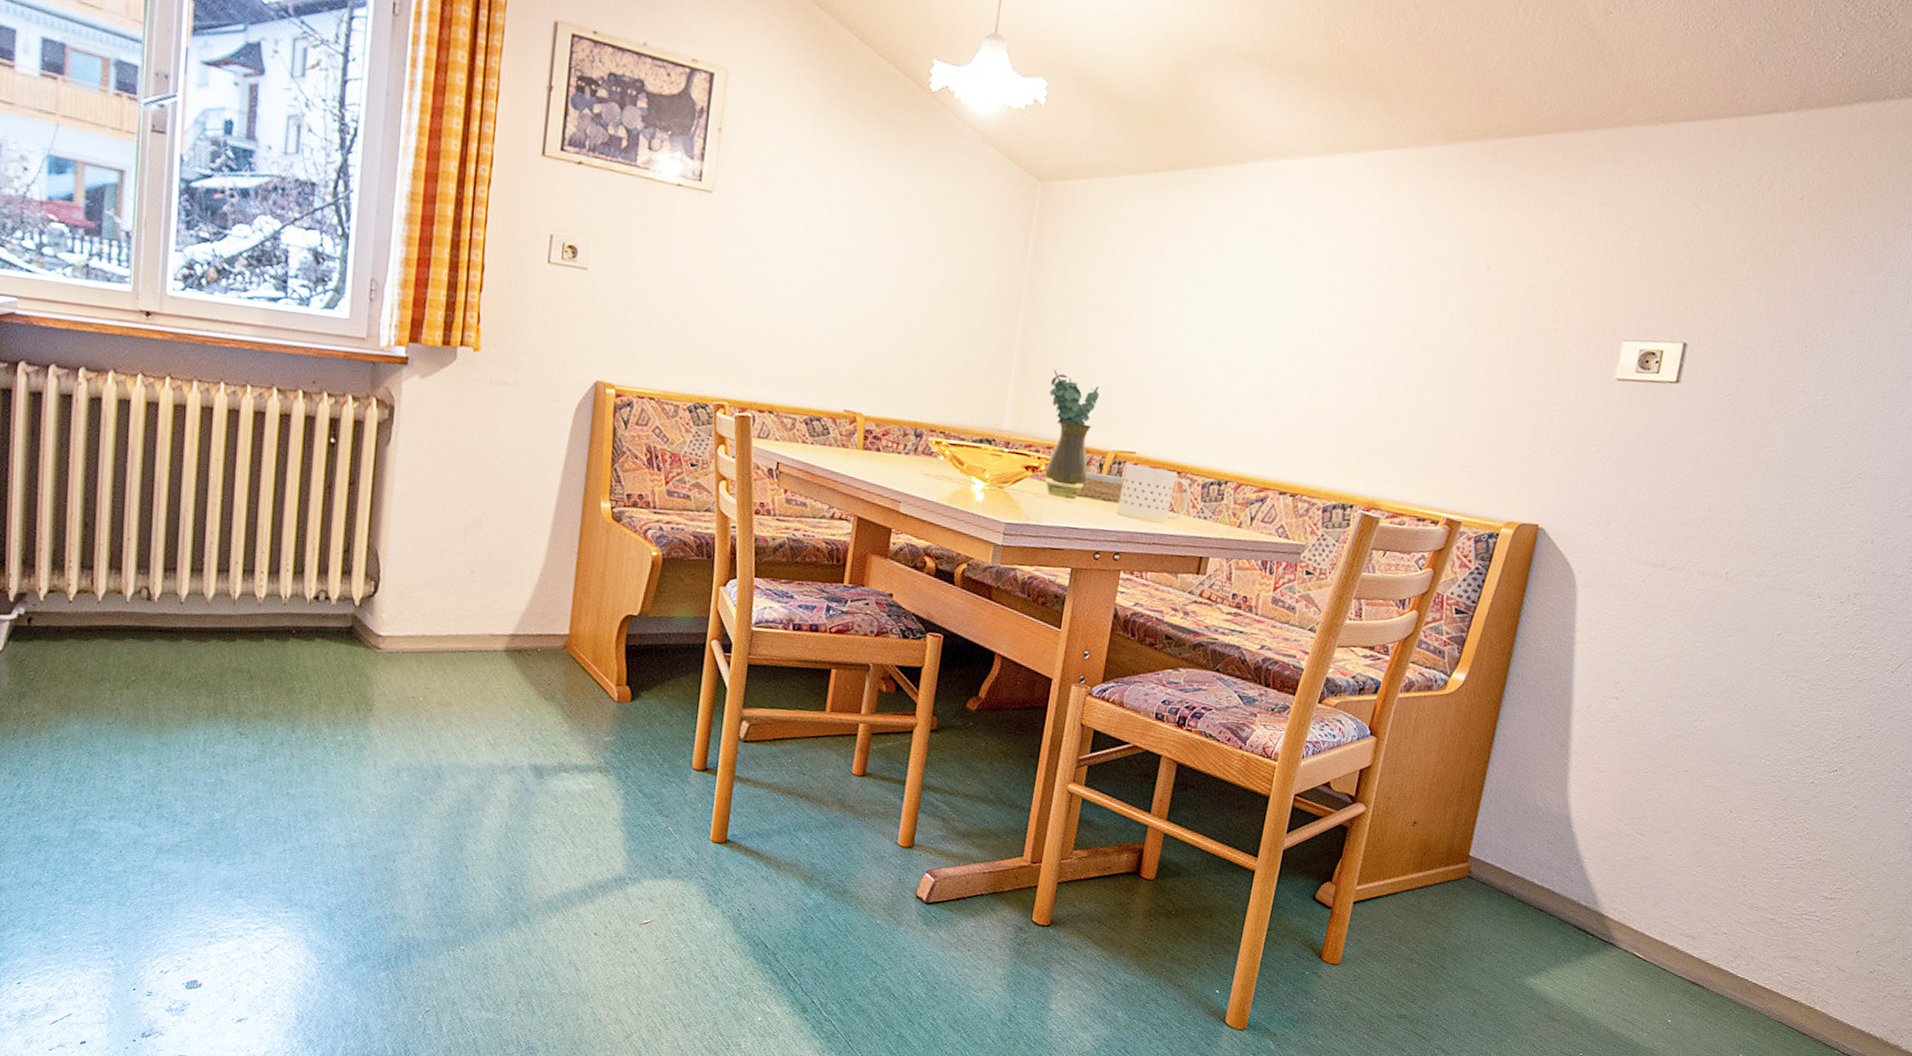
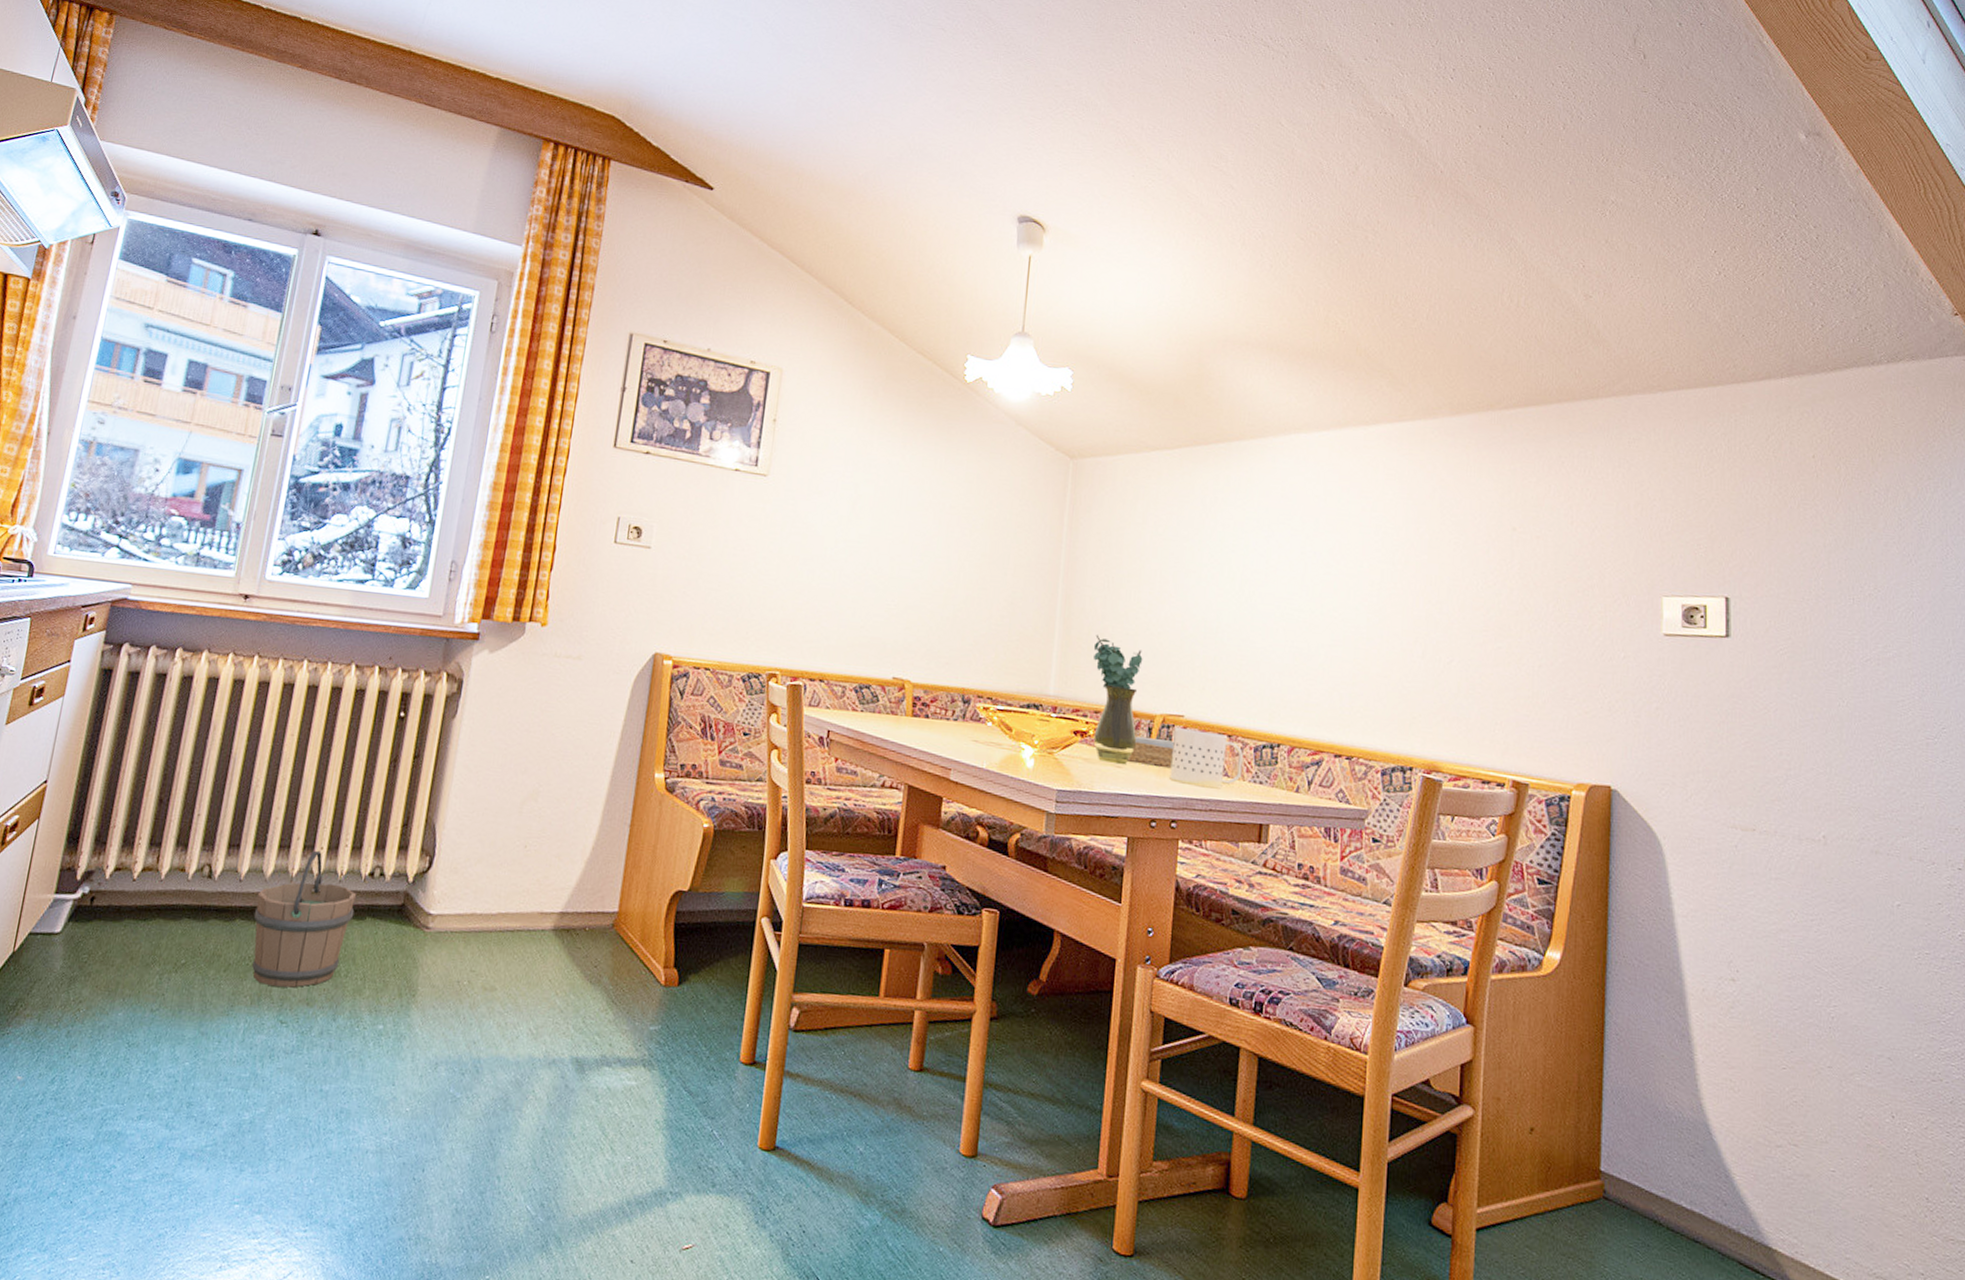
wooden bucket: none [199,574,303,703] -> present [252,850,356,988]

